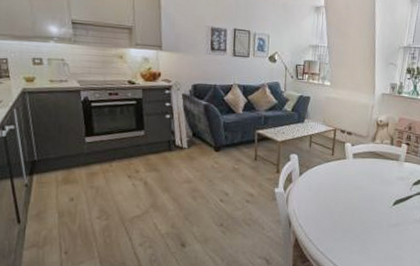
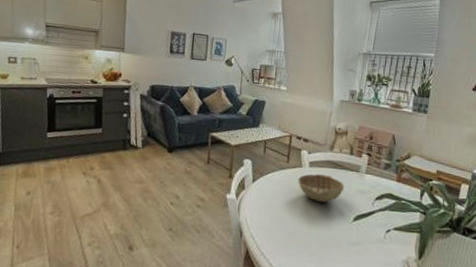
decorative bowl: none [342,165,385,191] -> present [298,174,345,203]

